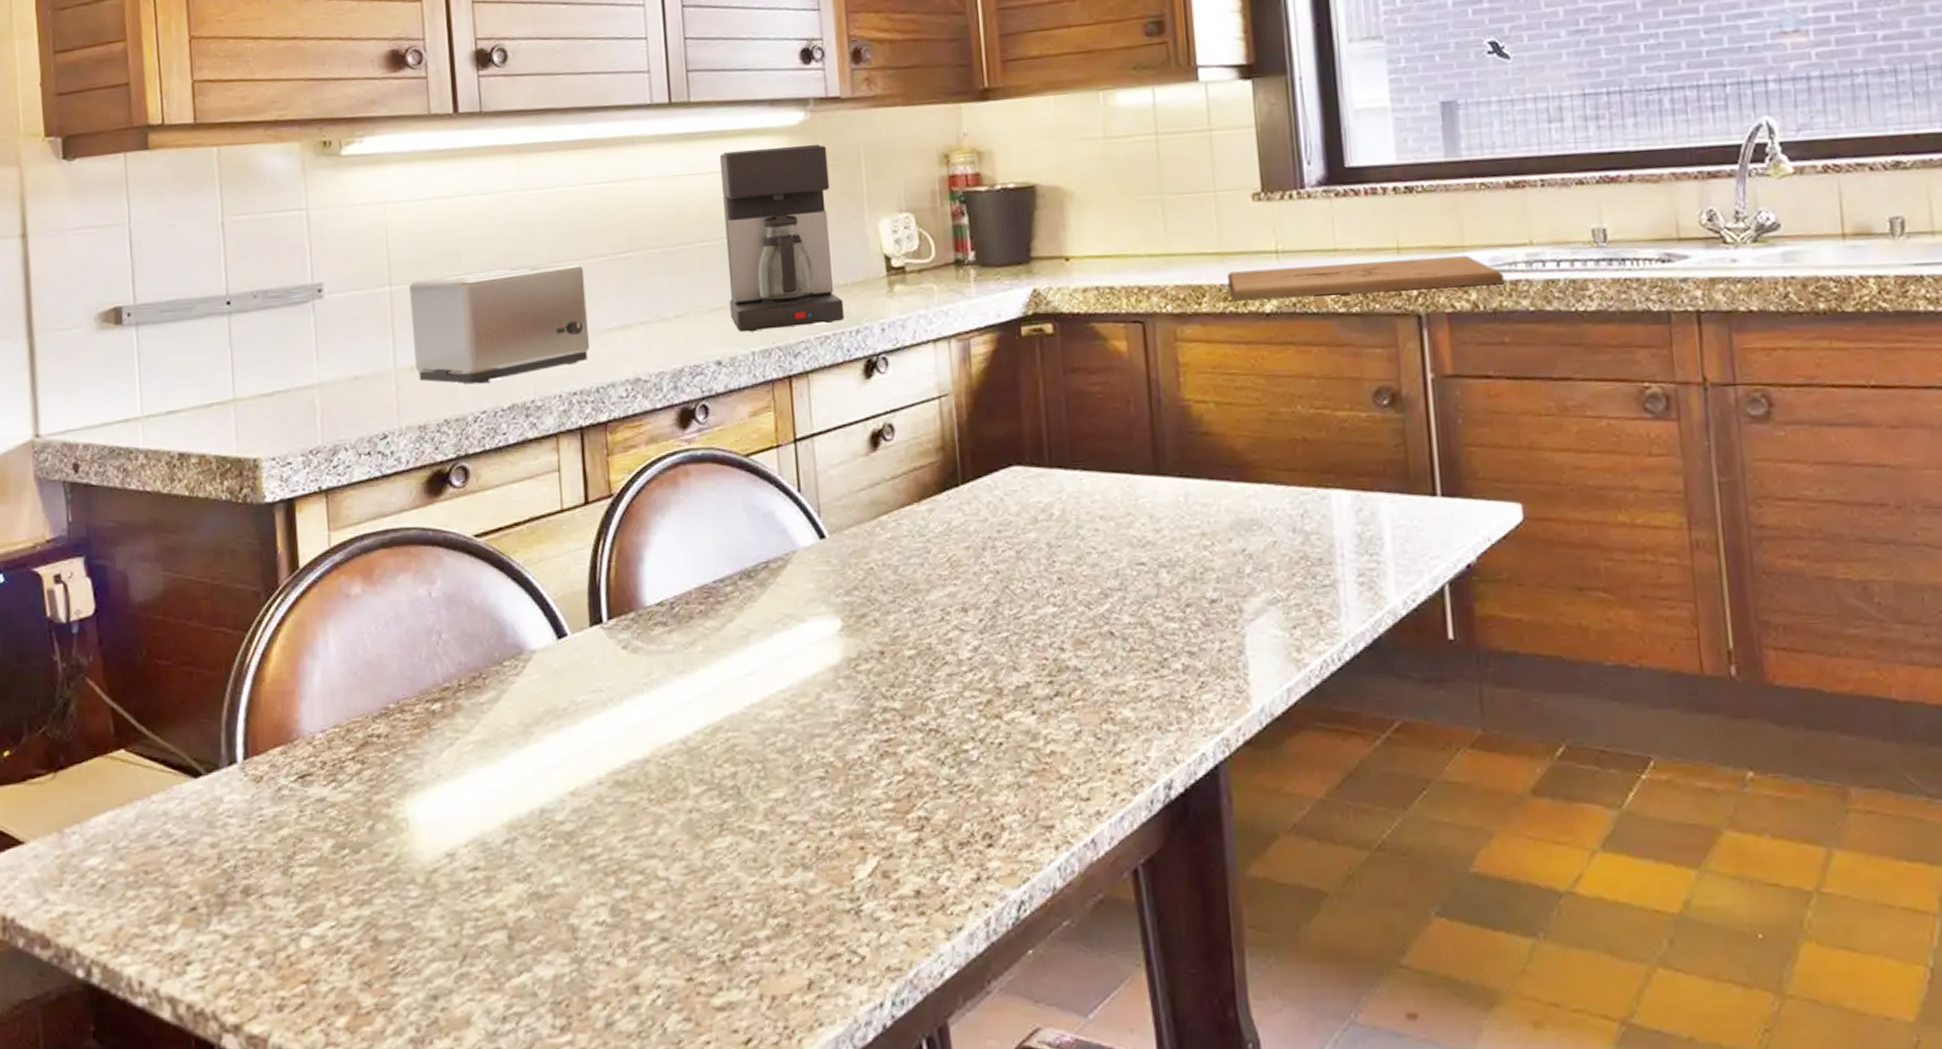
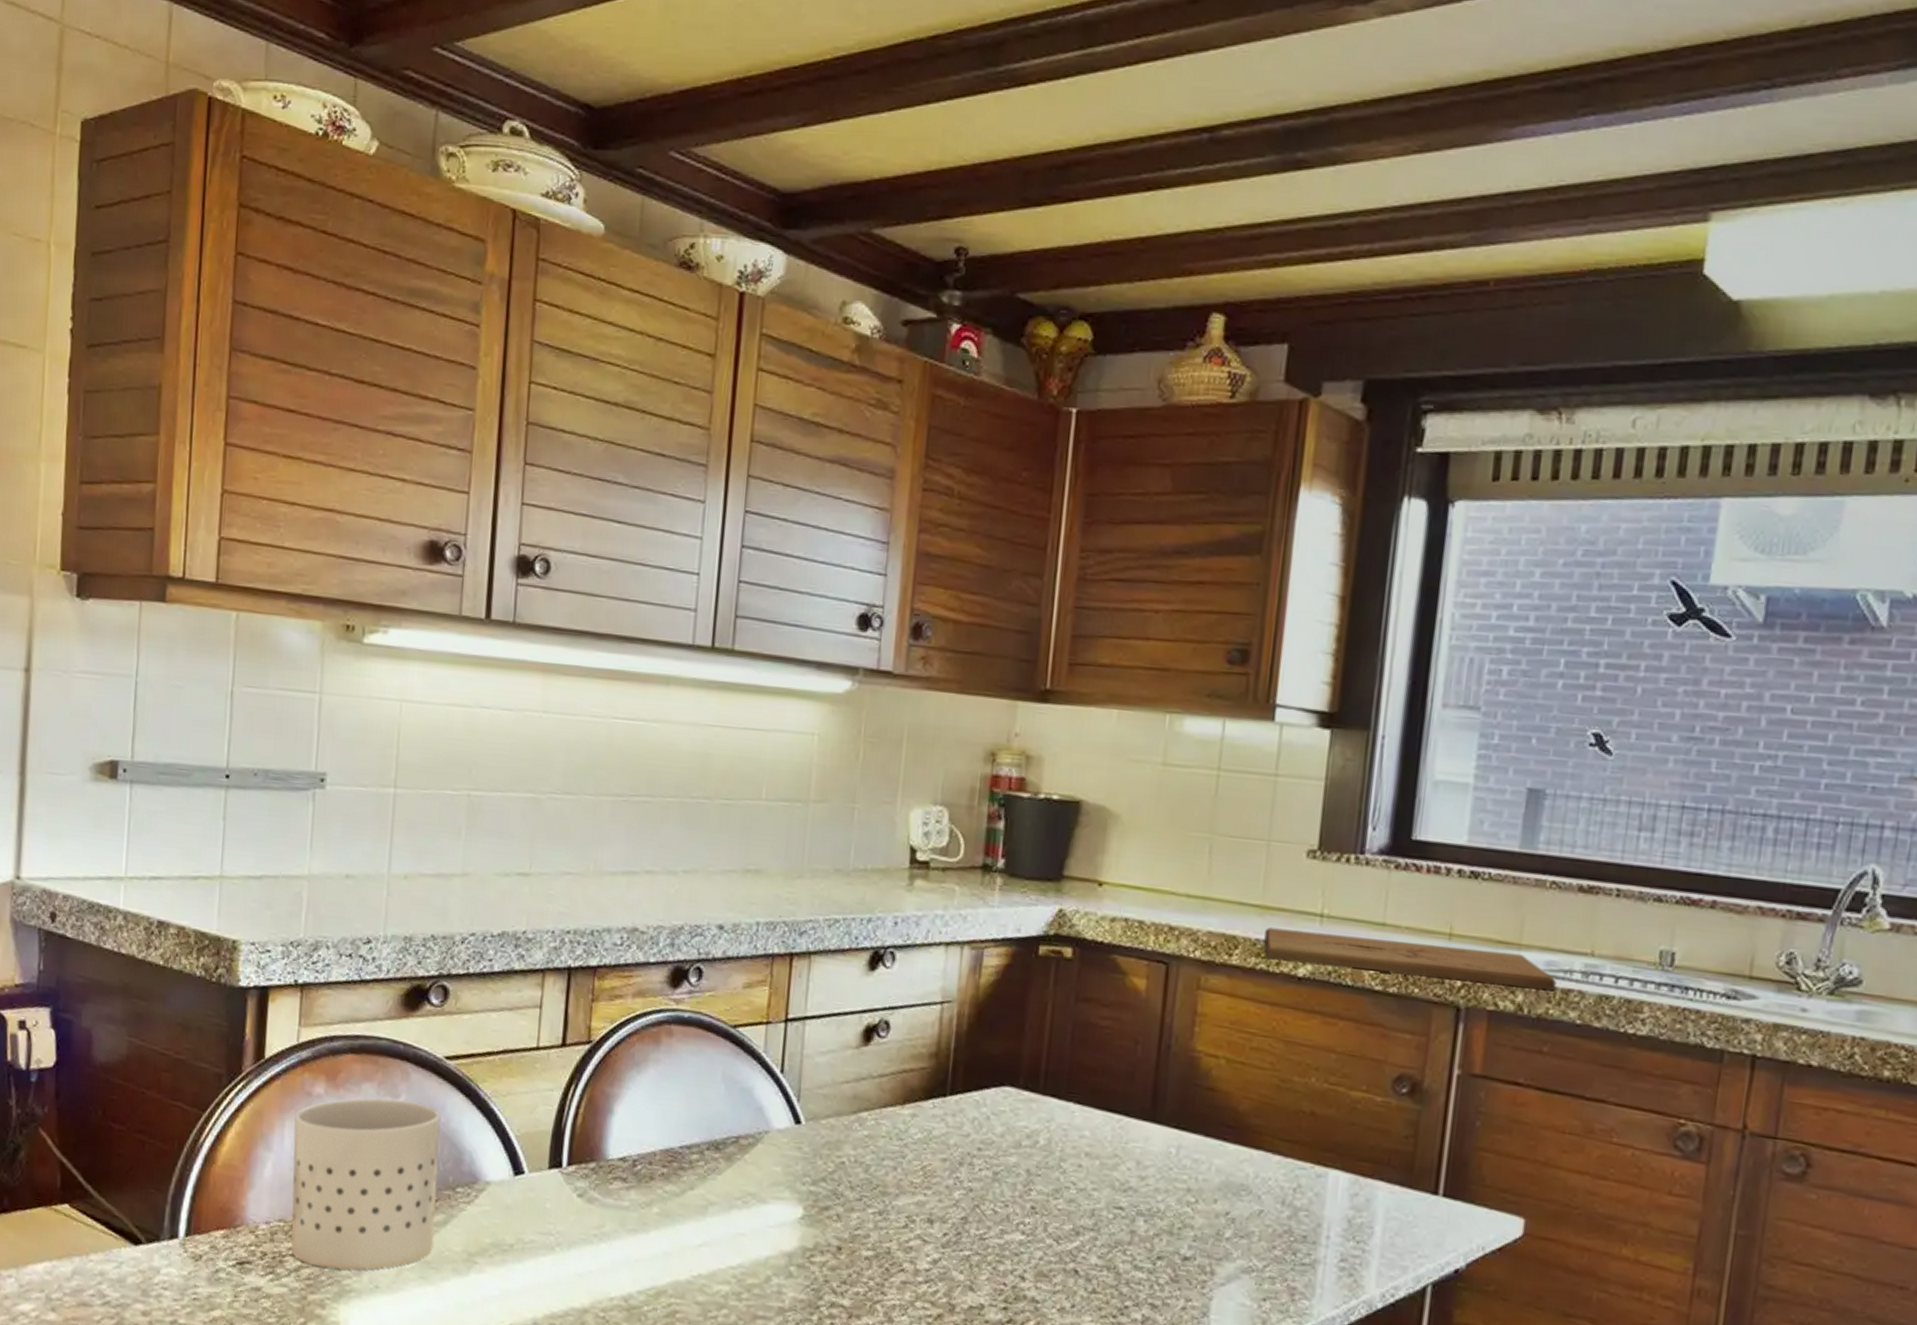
mug: none [336,585,489,766] -> present [291,1098,441,1270]
toaster: present [409,264,589,384] -> none [409,787,597,905]
coffee maker: present [719,144,845,332] -> none [740,709,869,908]

